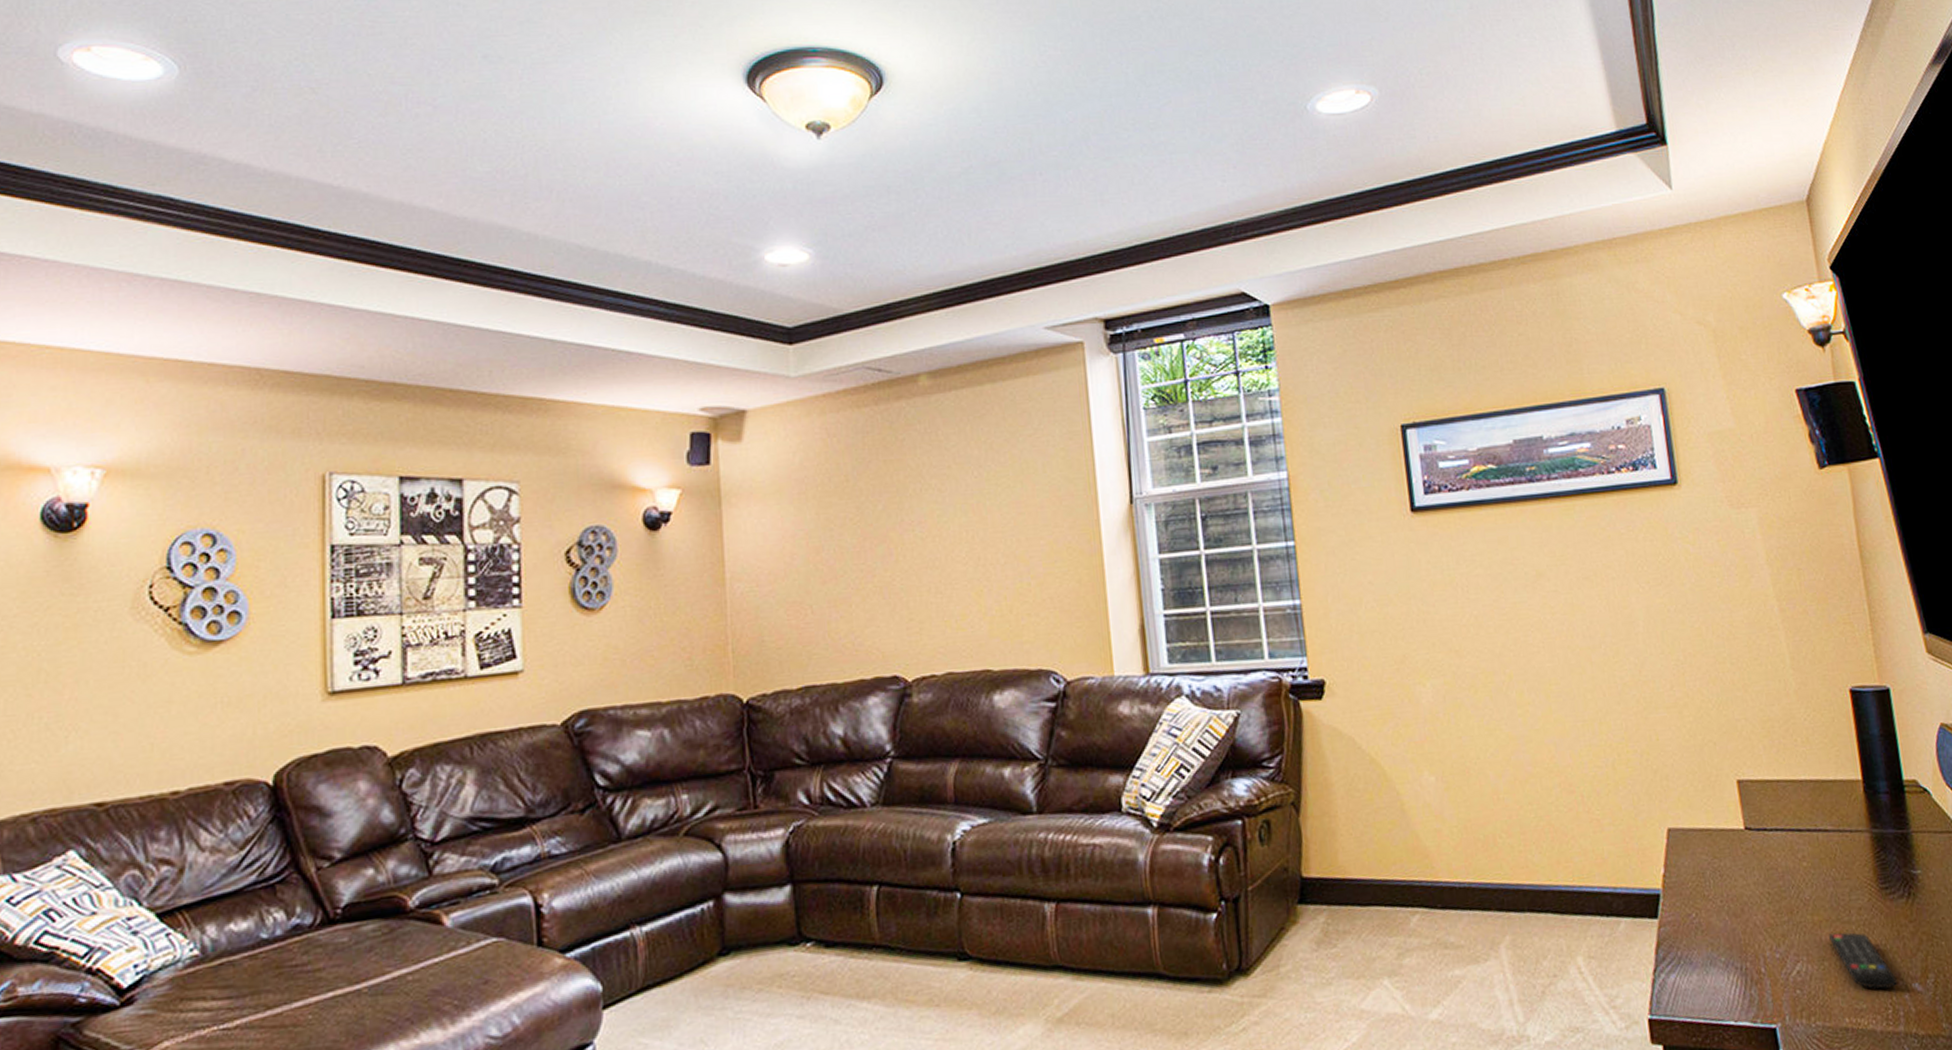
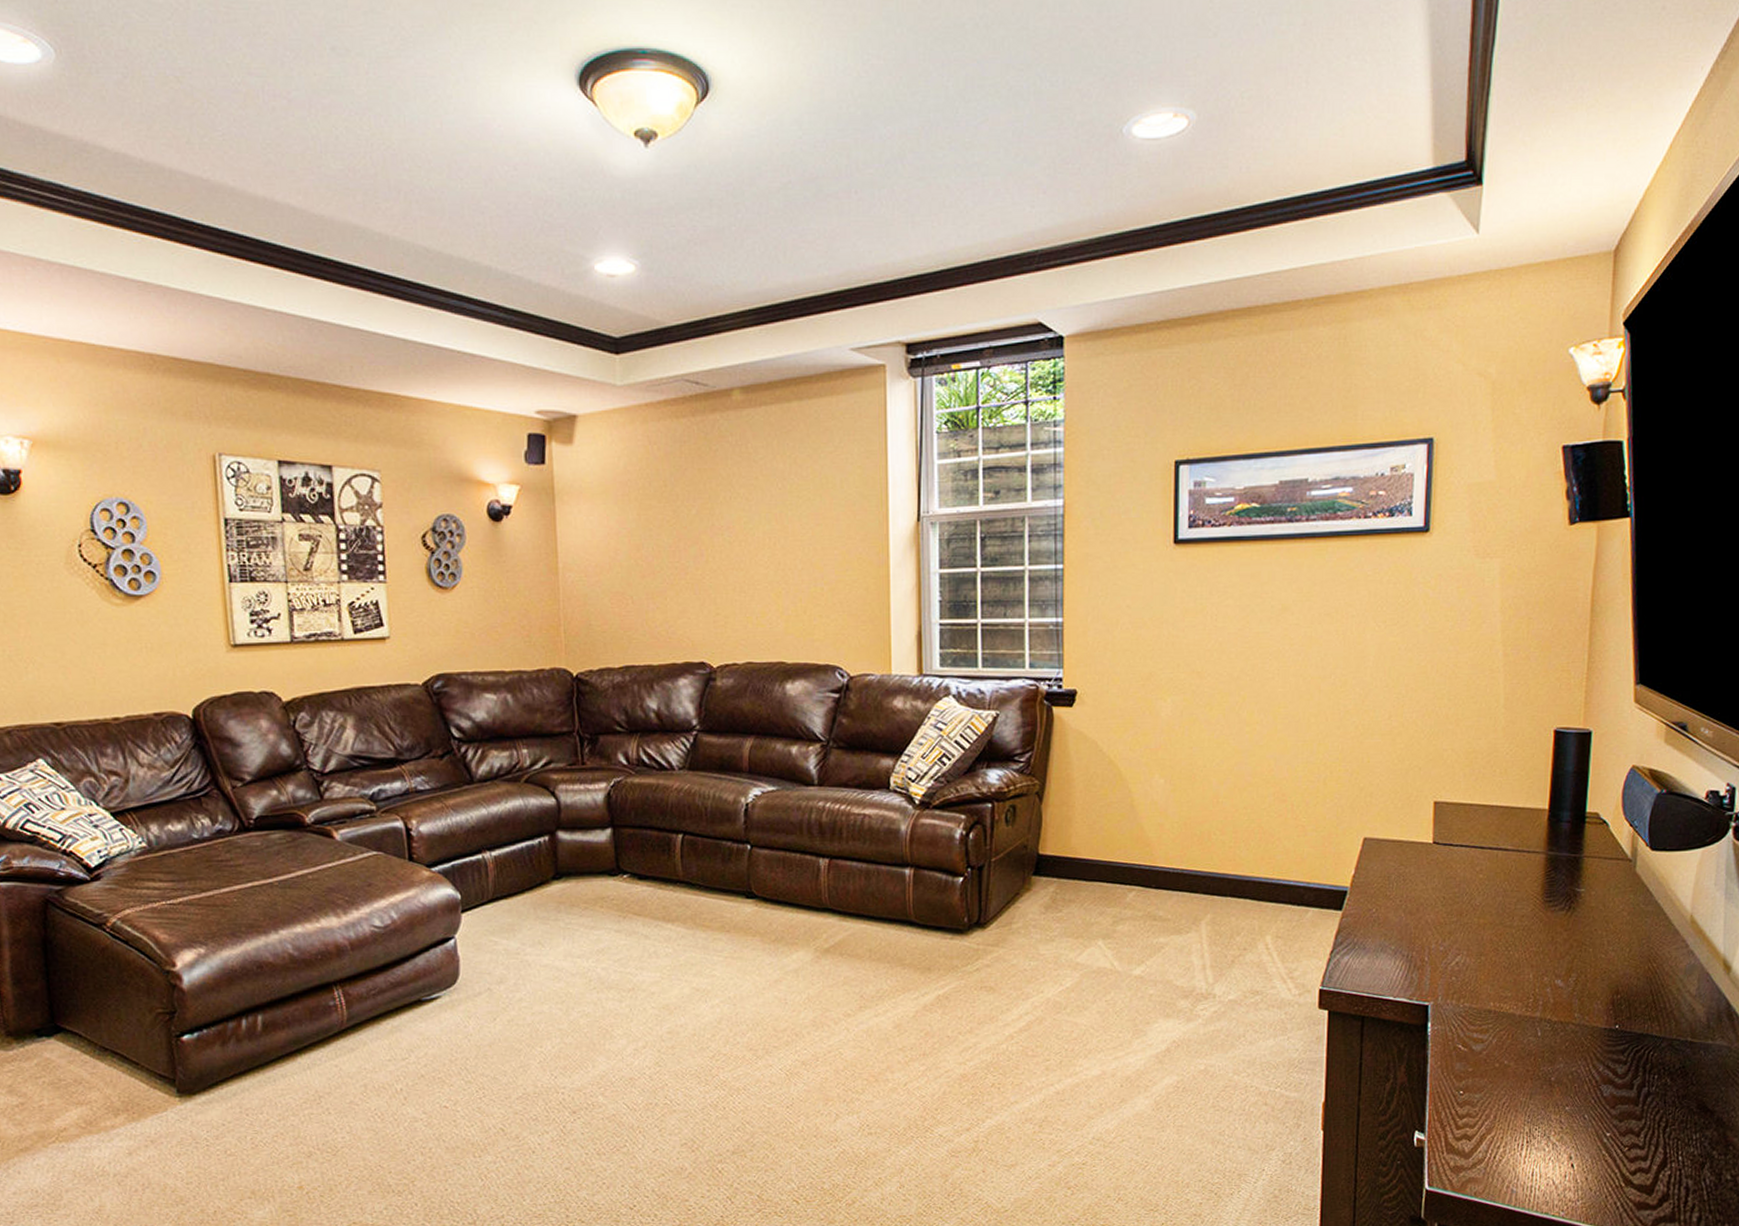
remote control: present [1829,932,1897,989] -> none [1490,934,1543,982]

